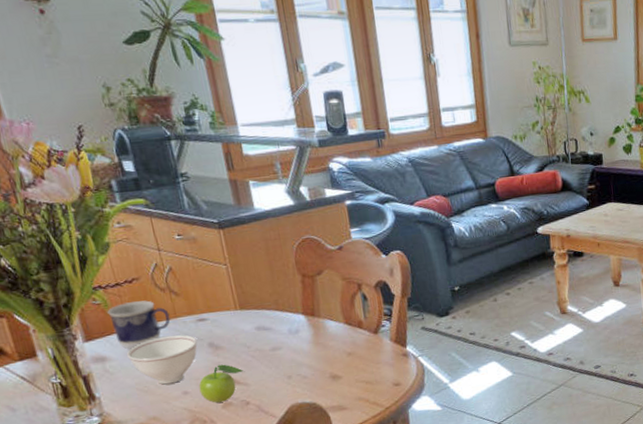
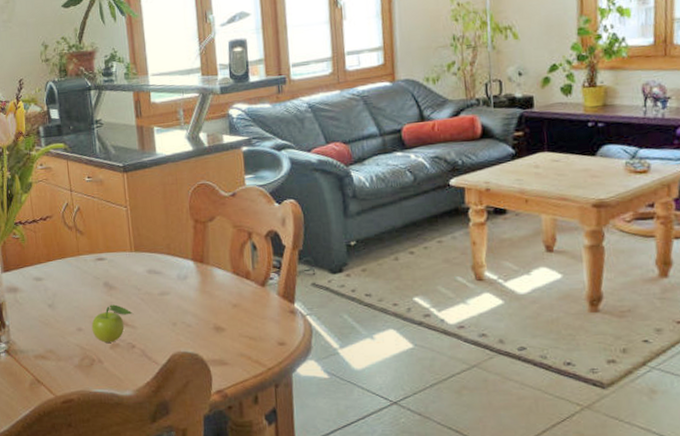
cup: present [107,300,171,351] -> none [23,237,74,284]
bowl: present [126,335,198,385] -> none [34,272,94,320]

